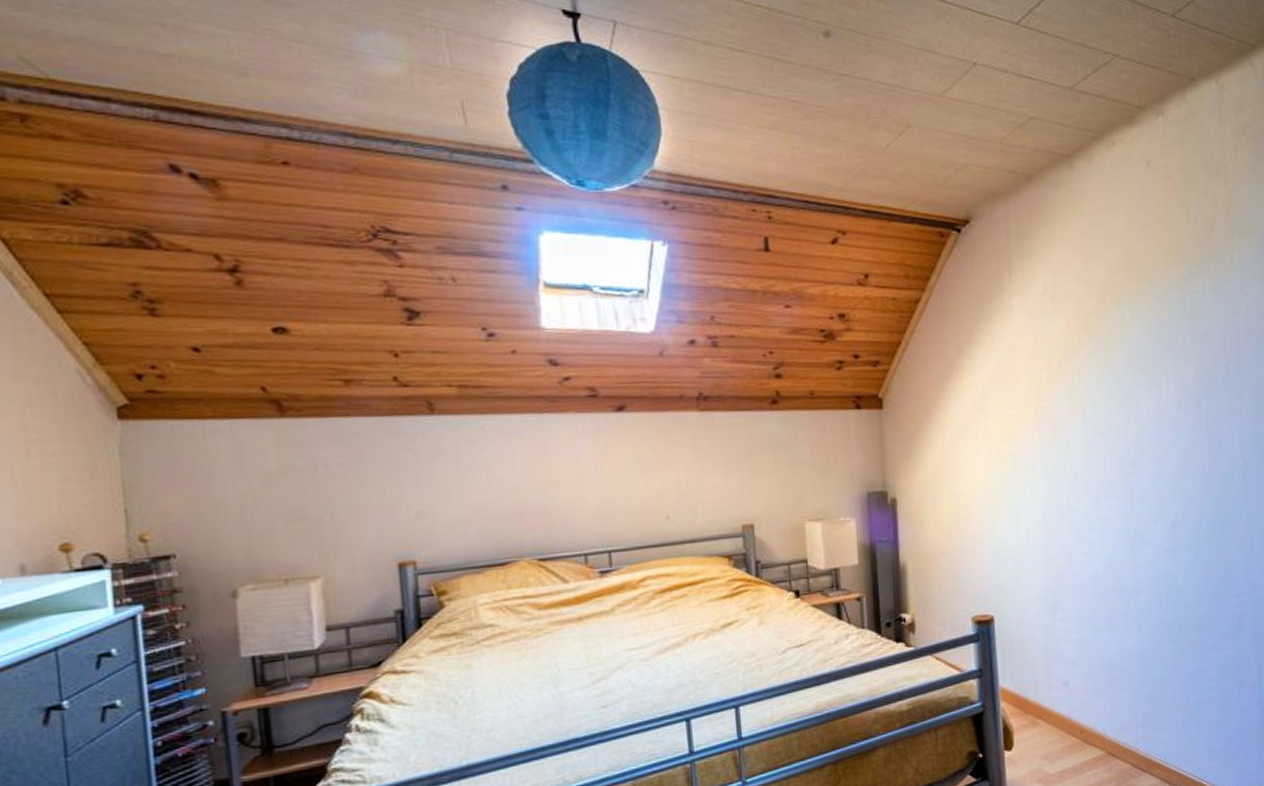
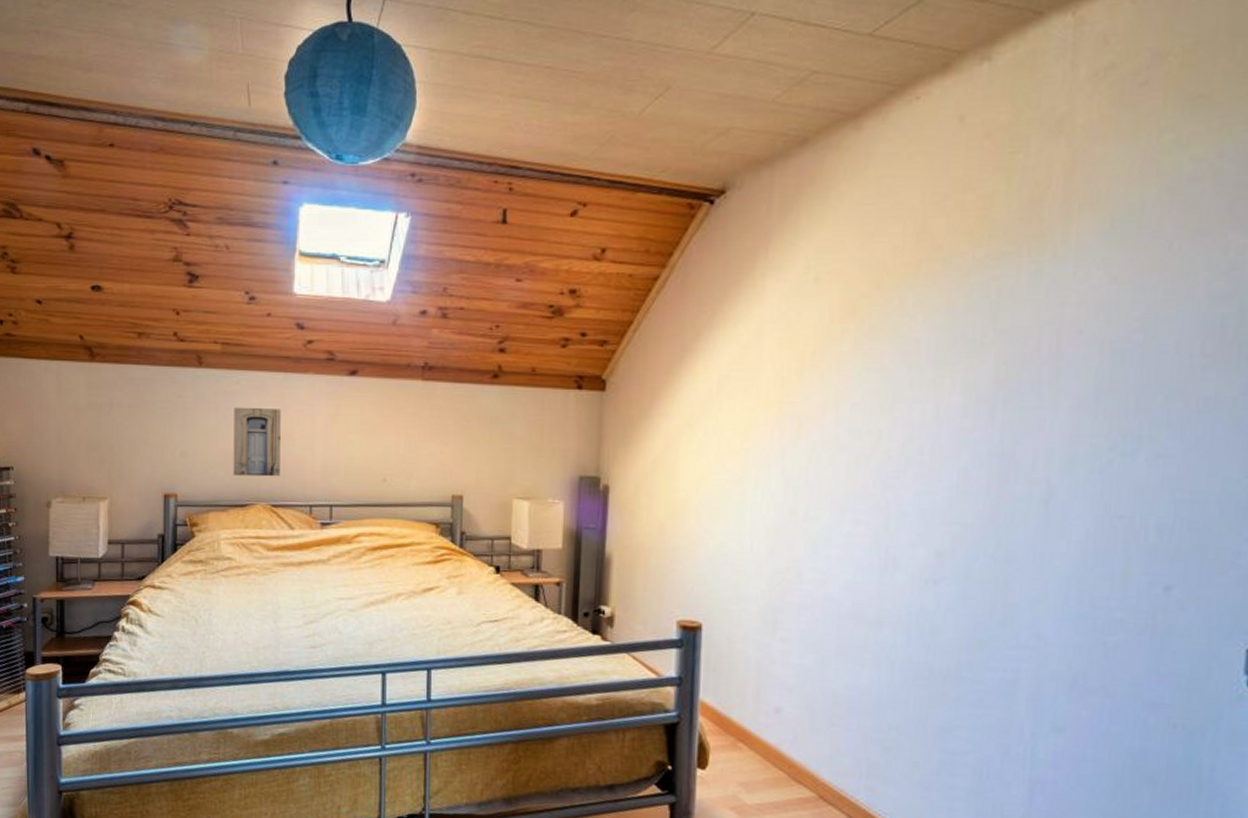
wall art: none [480,453,545,532] -> present [233,407,281,477]

